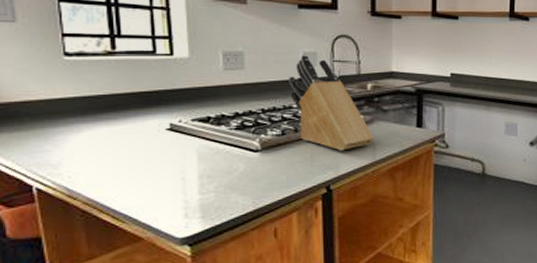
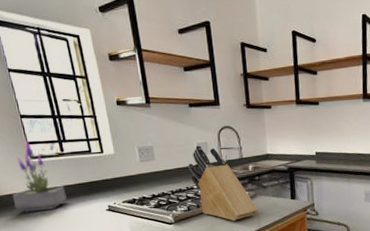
potted plant: none [26,30,110,127] -> present [12,140,67,212]

